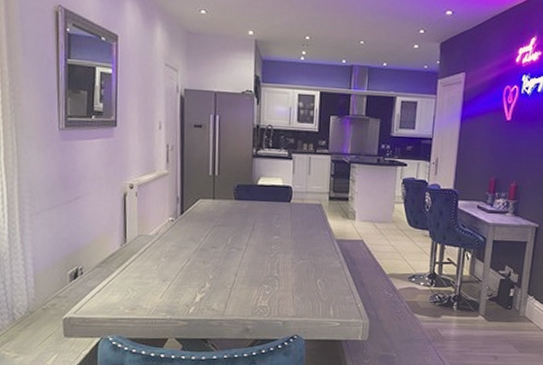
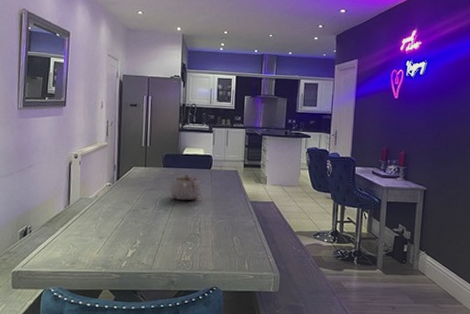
teapot: none [243,207,280,239] -> present [170,173,202,201]

